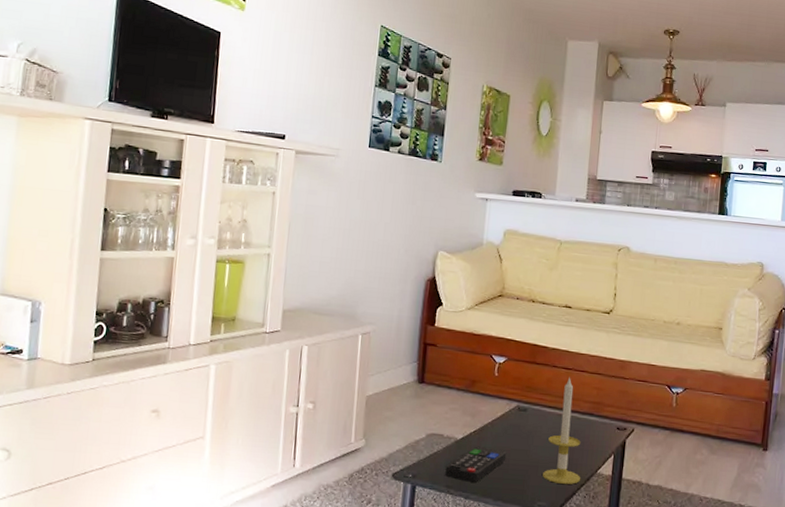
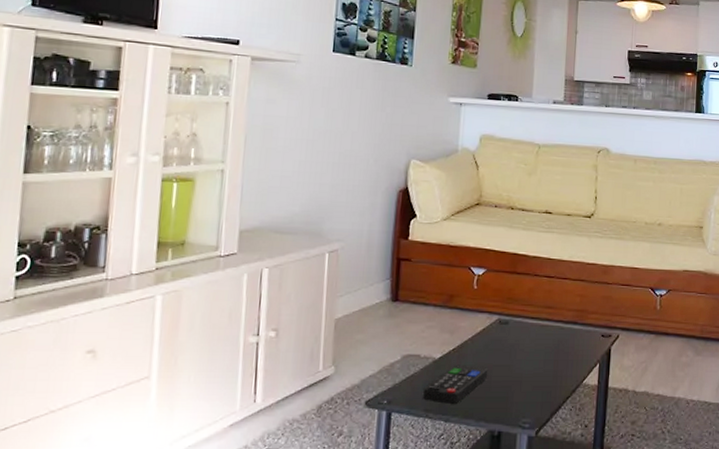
candle: present [543,377,581,484] -> none [527,285,566,398]

